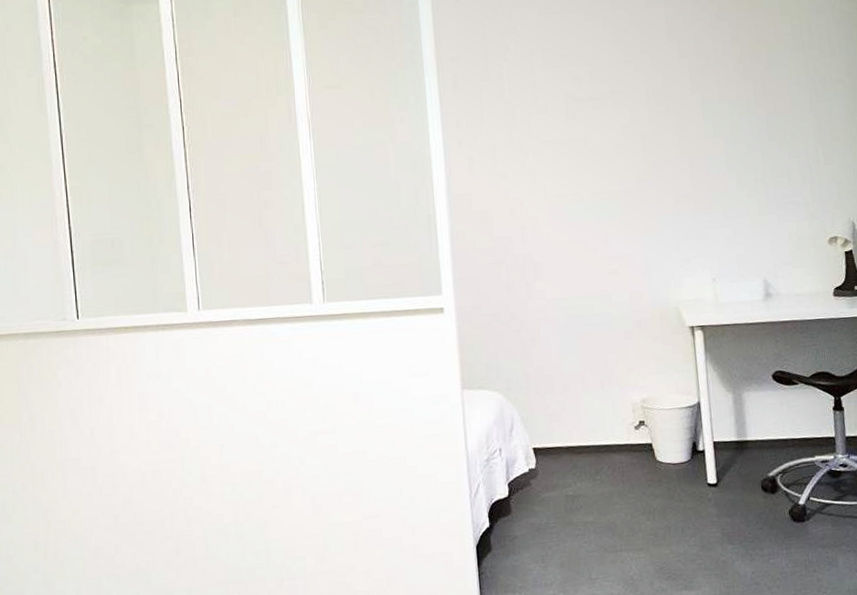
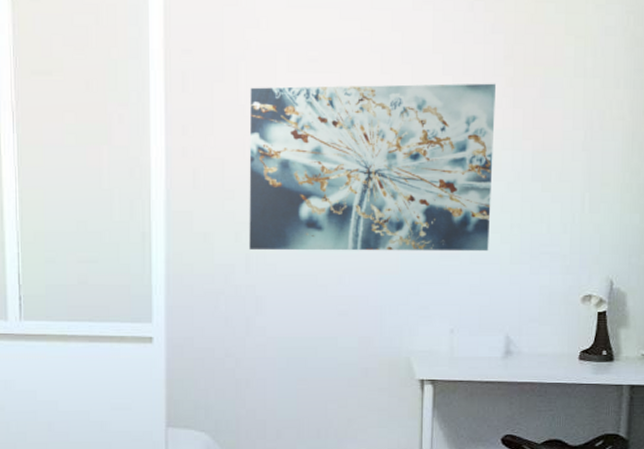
wall art: none [513,61,738,223] -> present [249,83,497,252]

